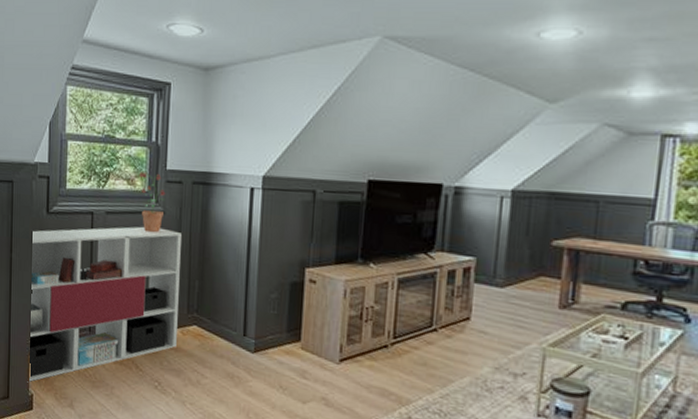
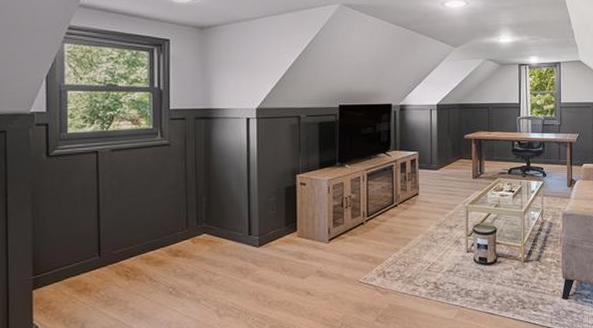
shelving unit: present [27,226,181,383] -> none [30,157,188,317]
potted plant: present [139,171,166,233] -> none [144,112,170,163]

